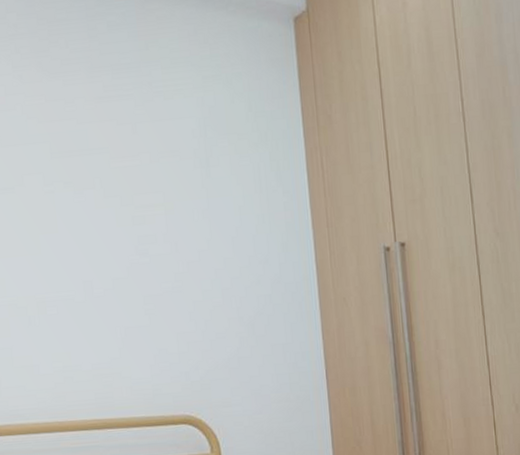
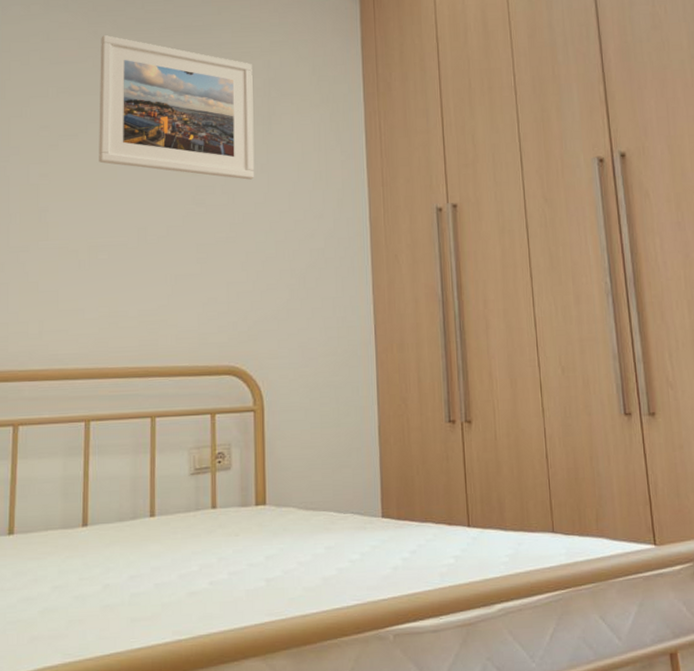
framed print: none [27,79,196,227] -> present [99,35,255,180]

